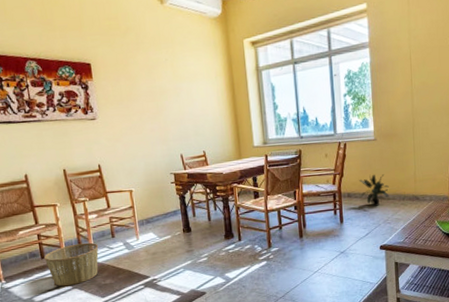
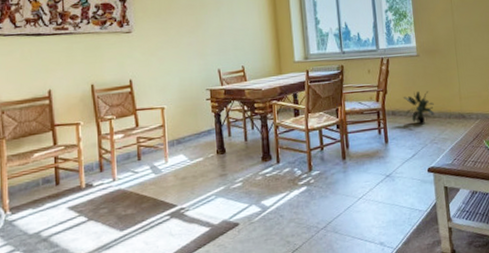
basket: present [44,242,99,287] -> none [59,166,122,219]

